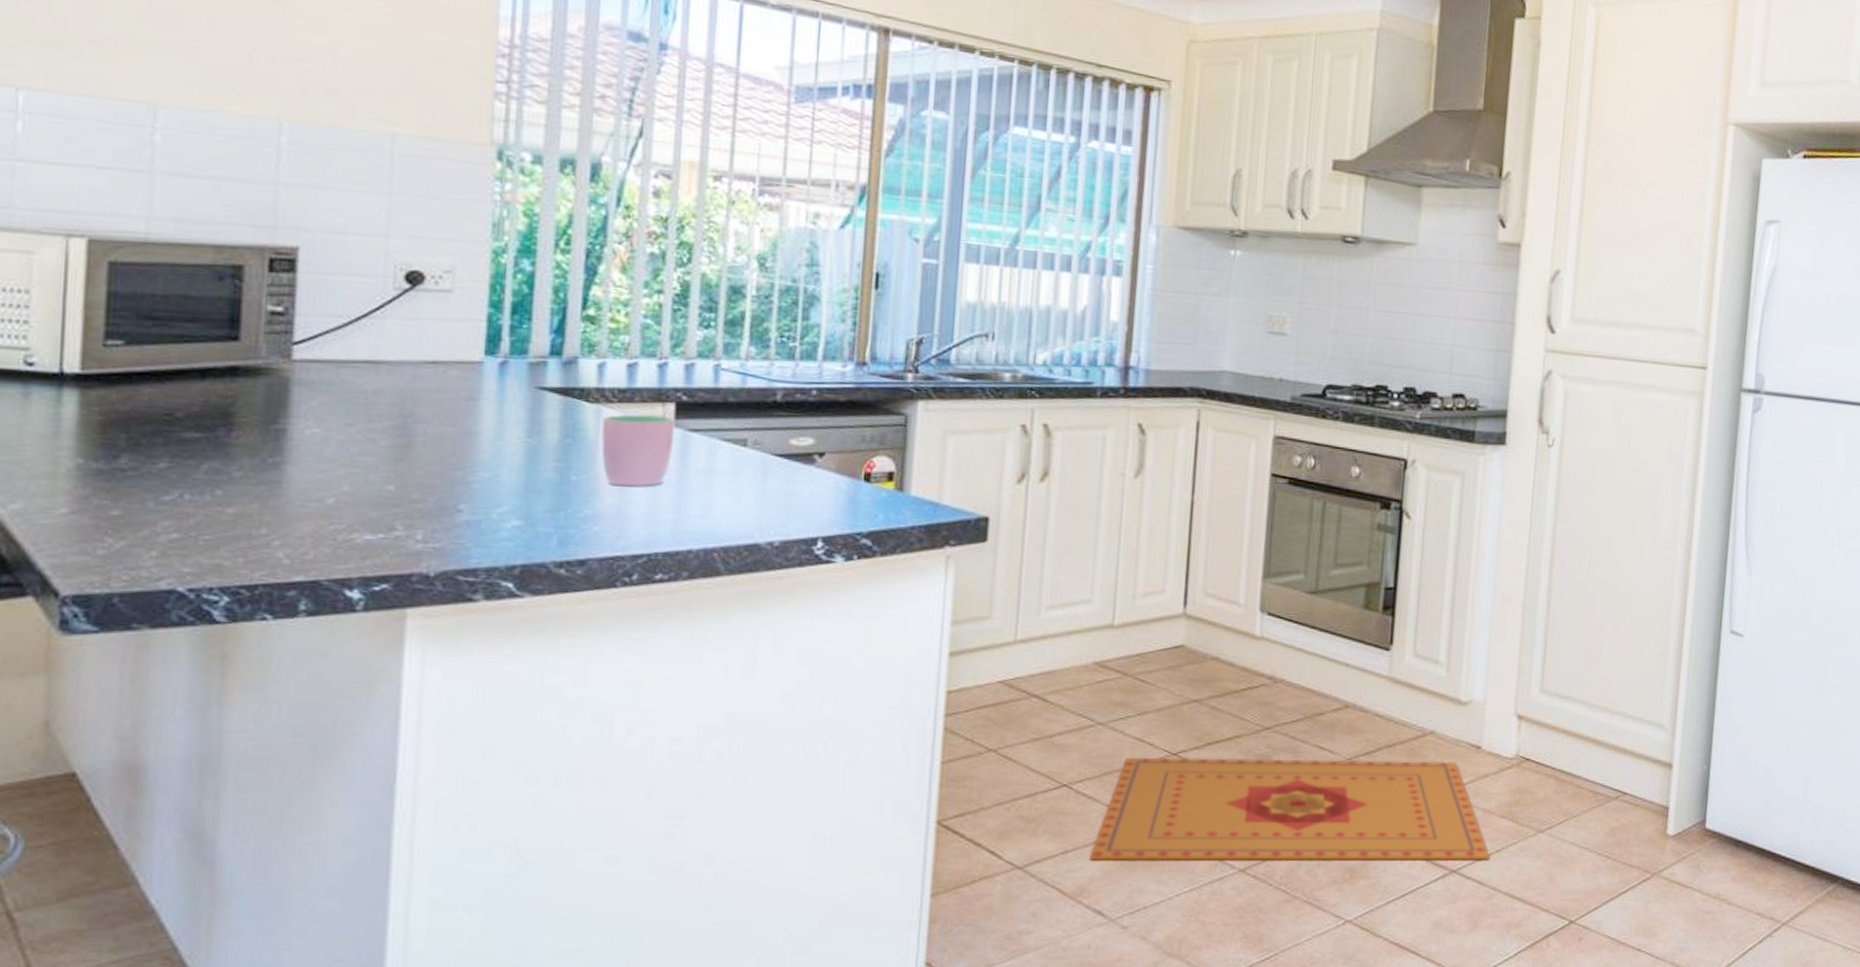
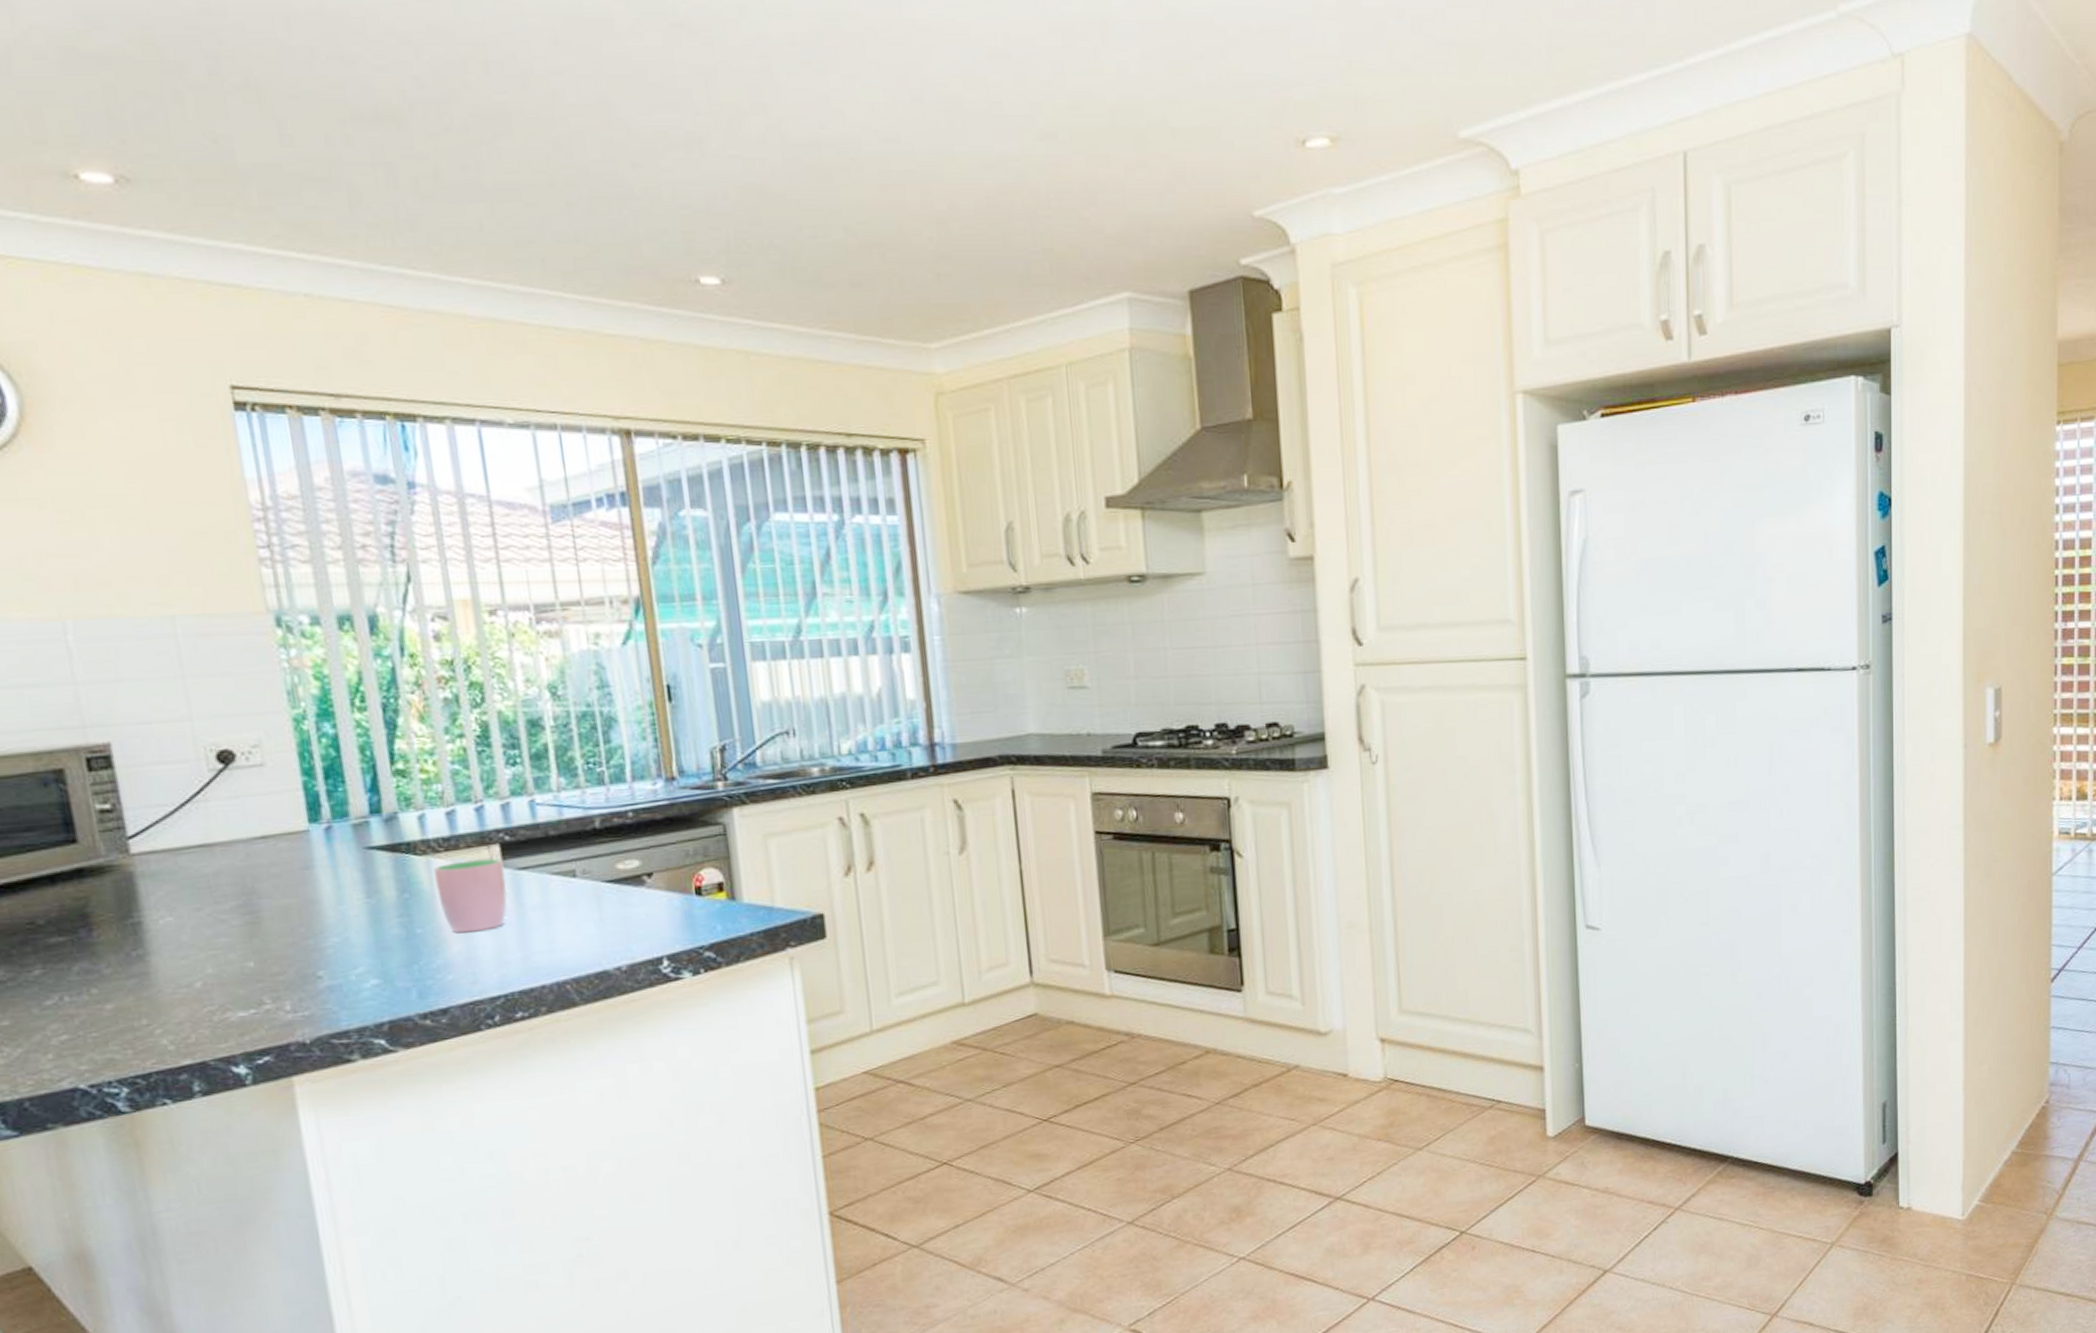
doormat: present [1089,757,1490,860] -> none [980,1092,1372,1231]

